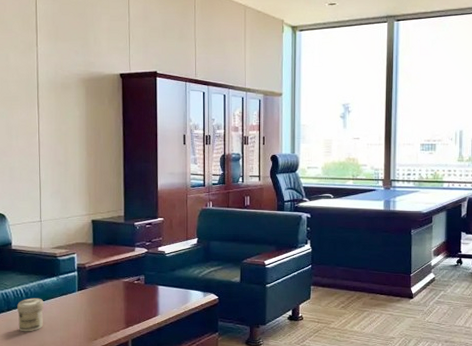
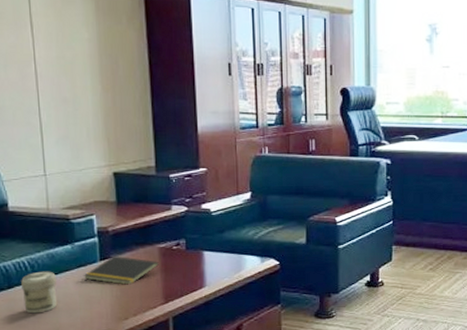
notepad: none [64,287,123,310] -> present [83,255,159,284]

